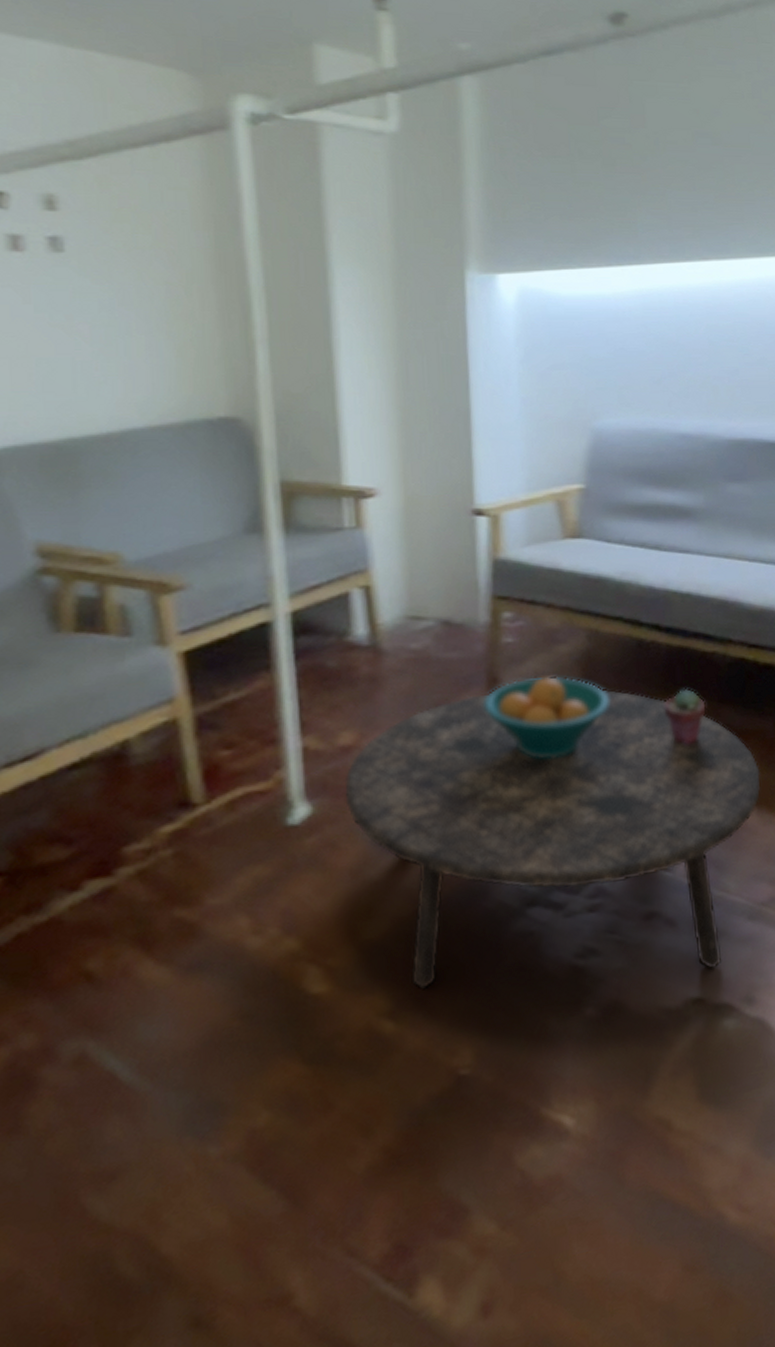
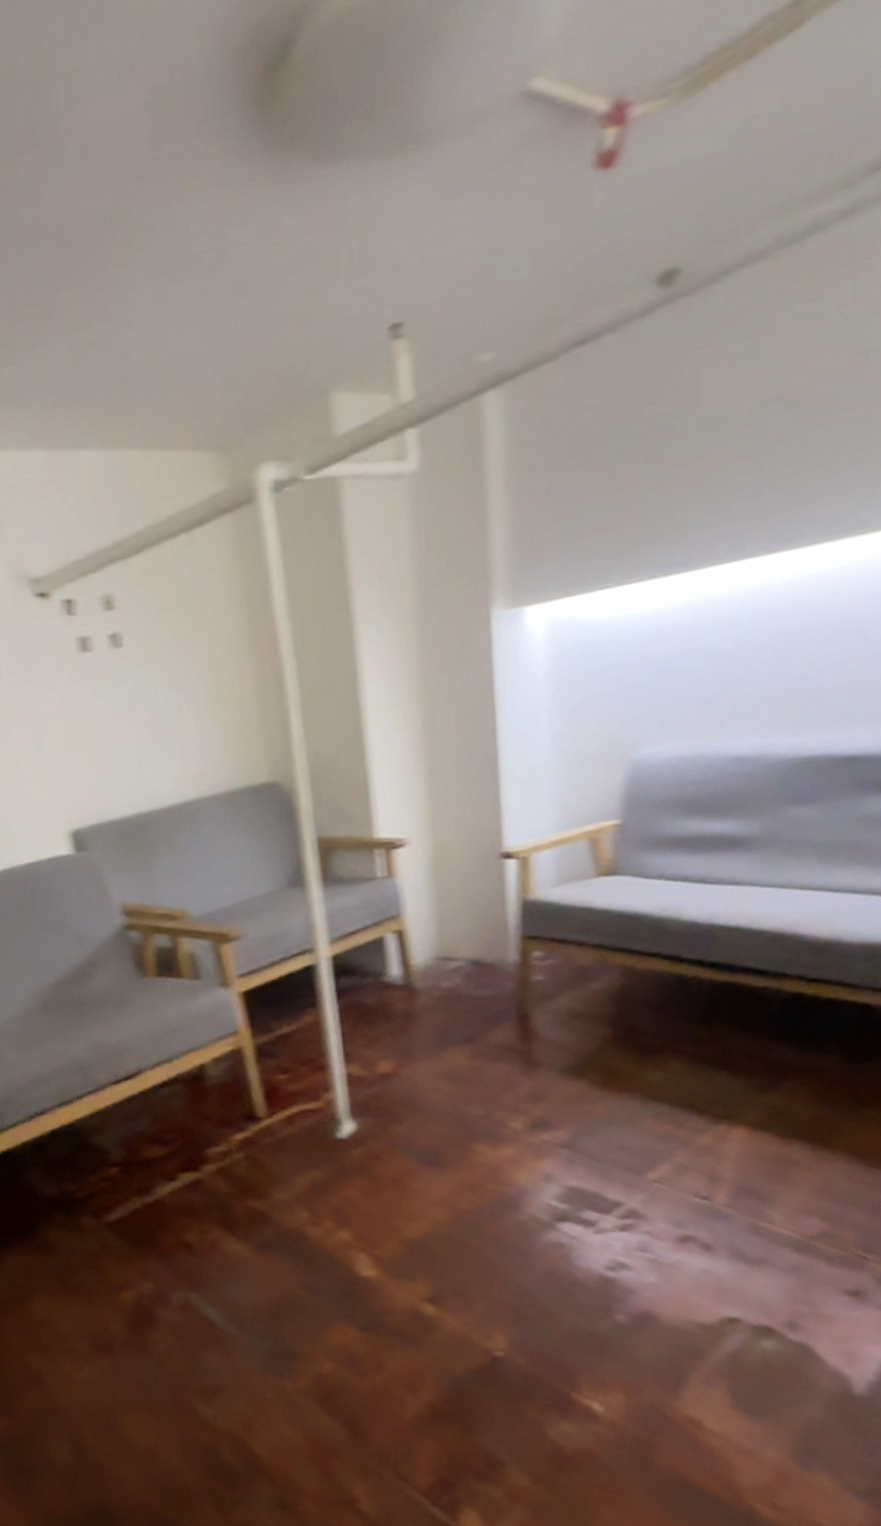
coffee table: present [344,689,761,989] -> none [384,1024,816,1294]
fruit bowl: present [484,675,609,759] -> none [514,1011,645,1090]
potted succulent: present [664,688,706,745] -> none [705,1023,754,1080]

